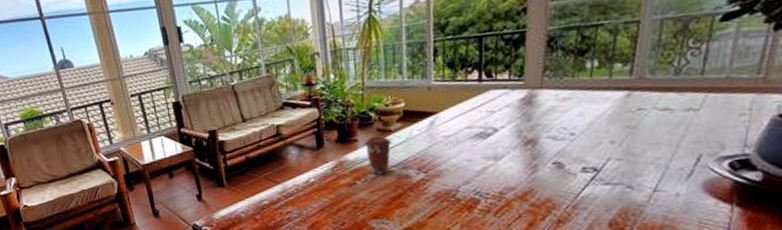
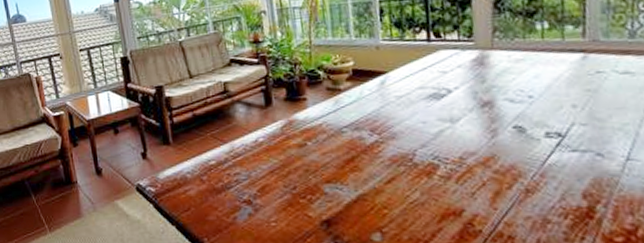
coffee cup: present [364,136,392,175] -> none [313,95,342,135]

